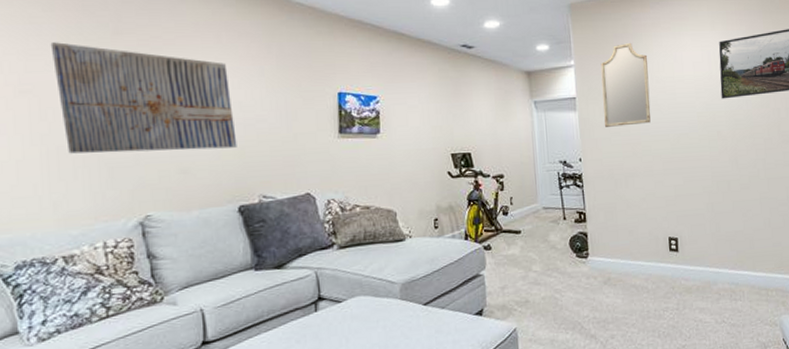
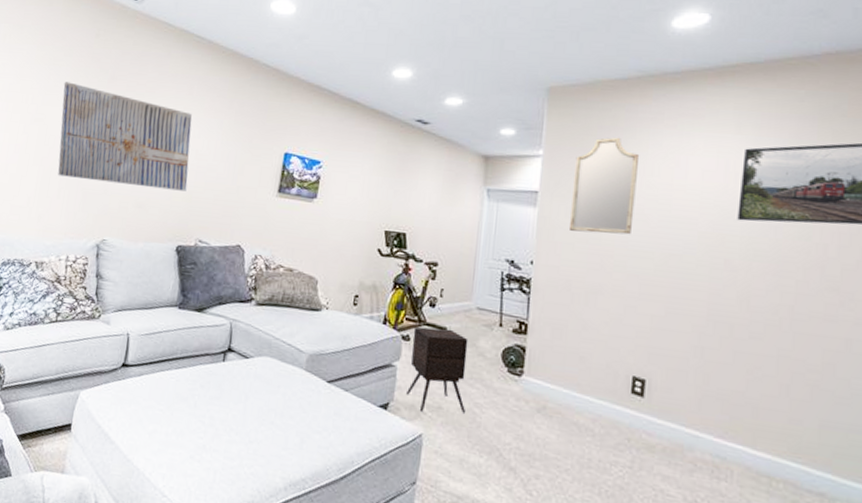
side table: none [493,231,548,309] -> present [407,327,469,413]

